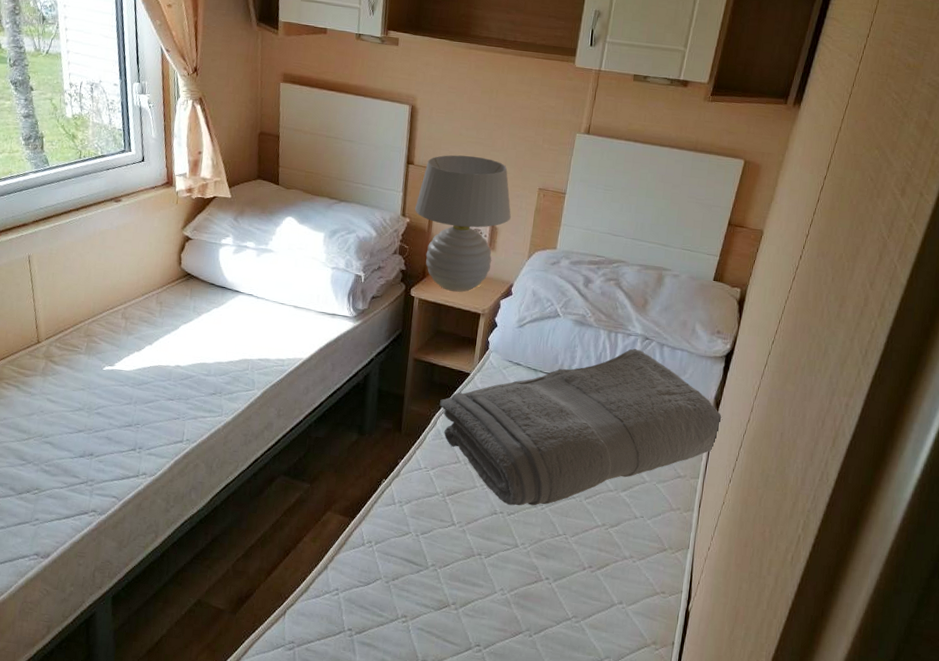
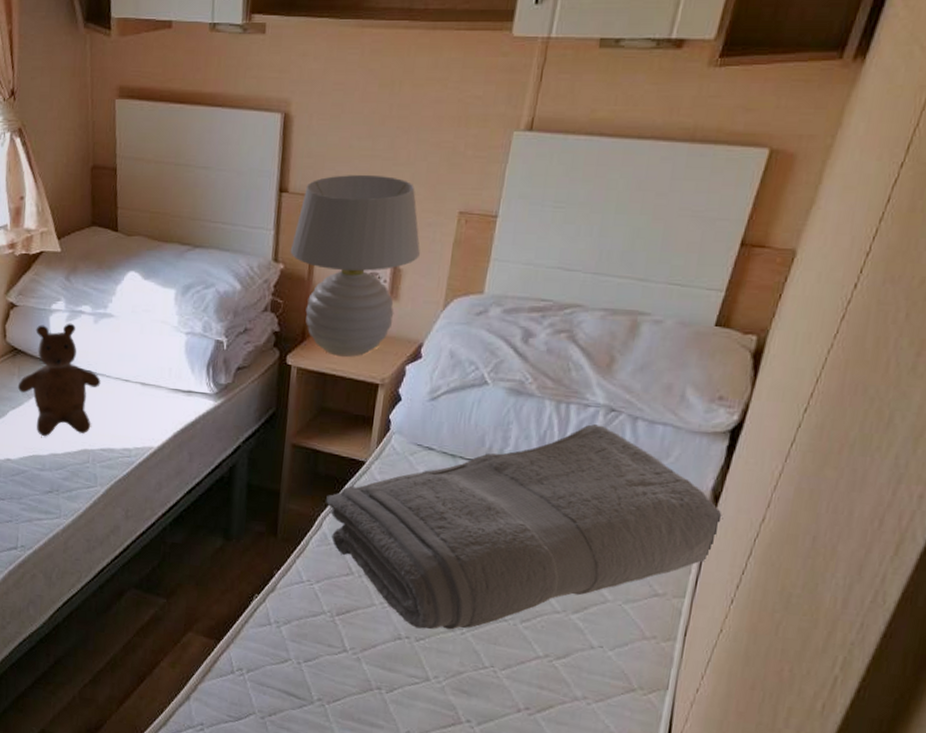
teddy bear: none [189,255,261,347] -> present [17,323,101,436]

